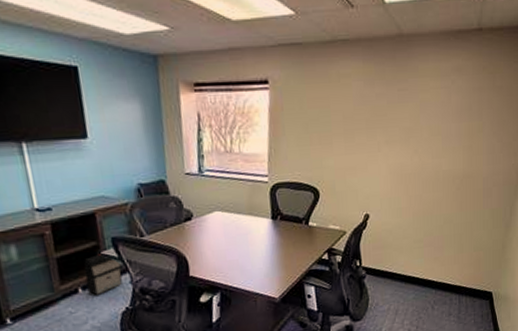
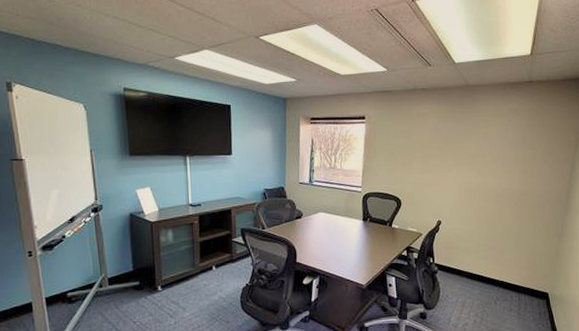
backpack: present [84,249,123,295] -> none [218,237,246,272]

